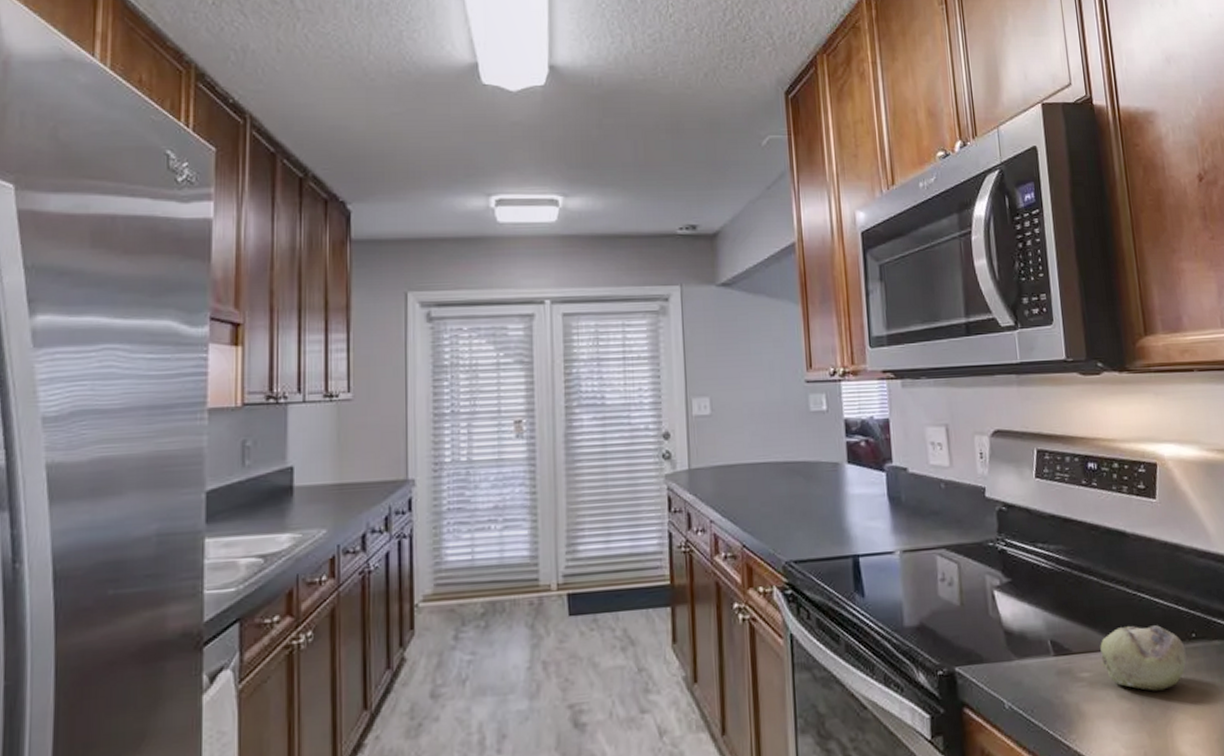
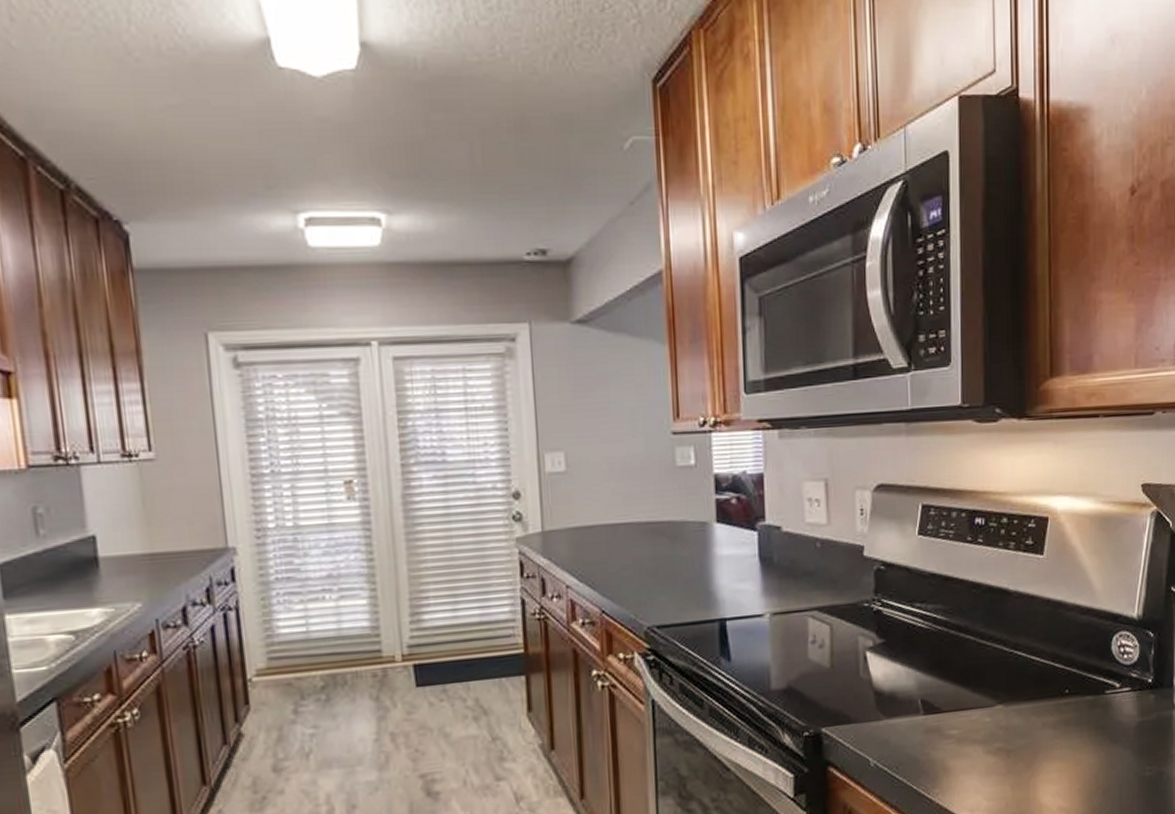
fruit: present [1098,625,1186,691] -> none [969,682,1057,746]

